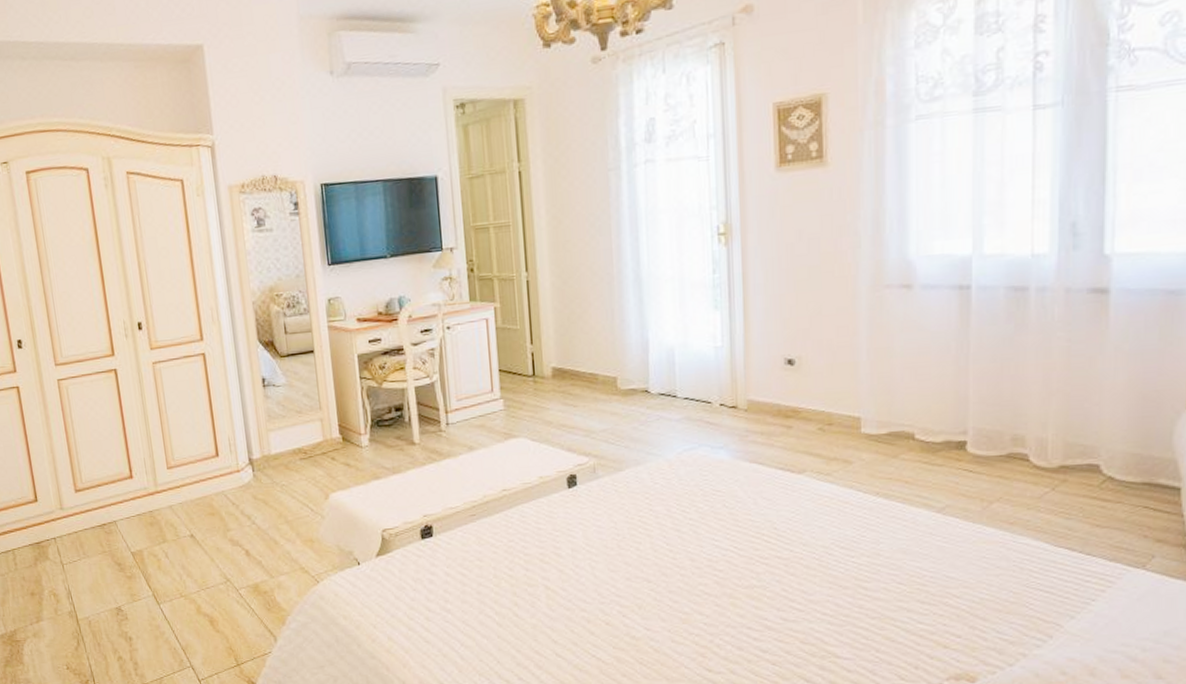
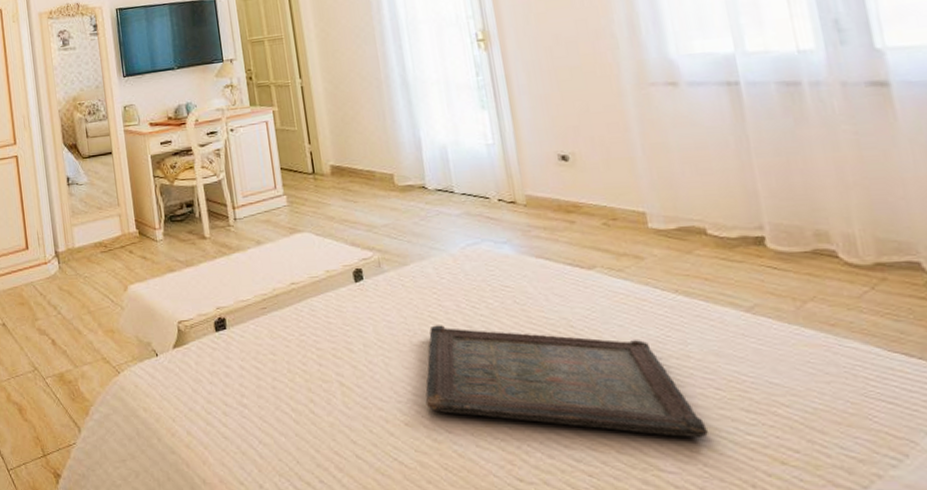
serving tray: none [627,529,884,627] -> present [425,325,708,437]

